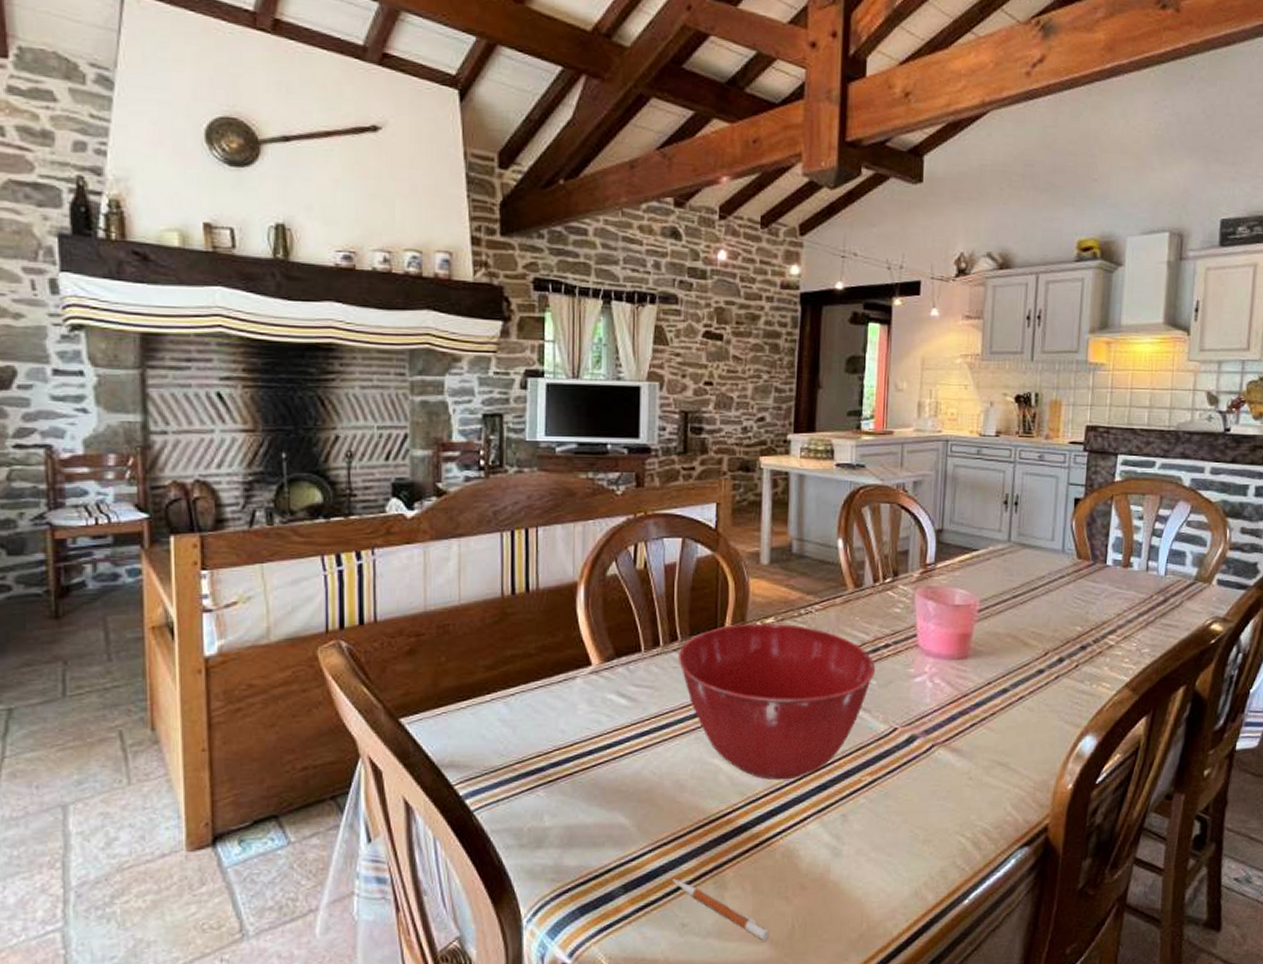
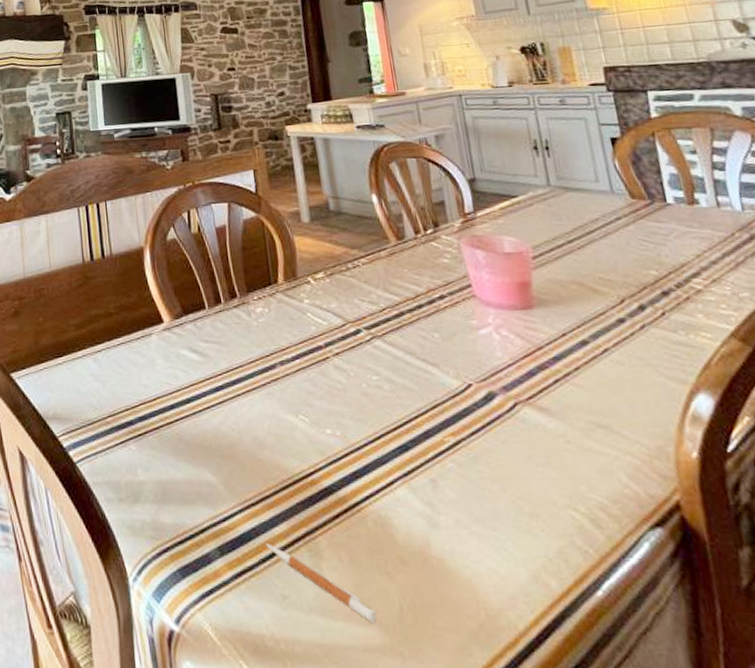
mixing bowl: present [677,623,876,780] -> none [239,278,436,439]

